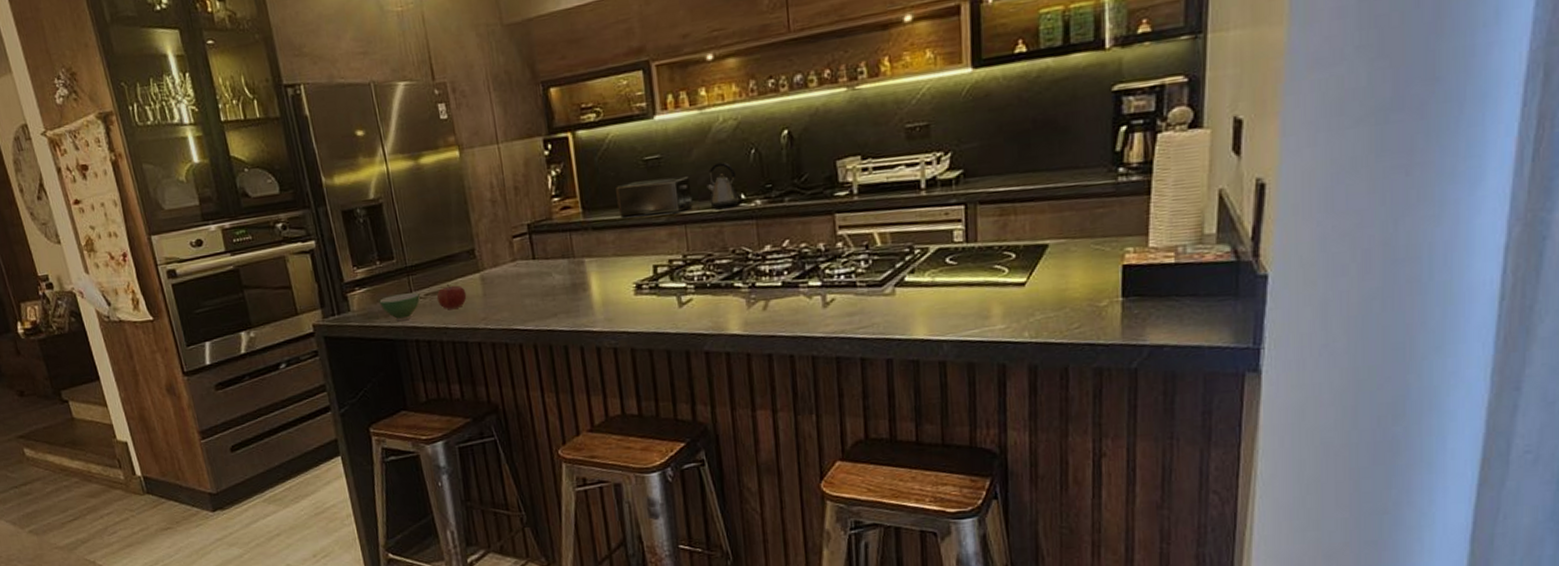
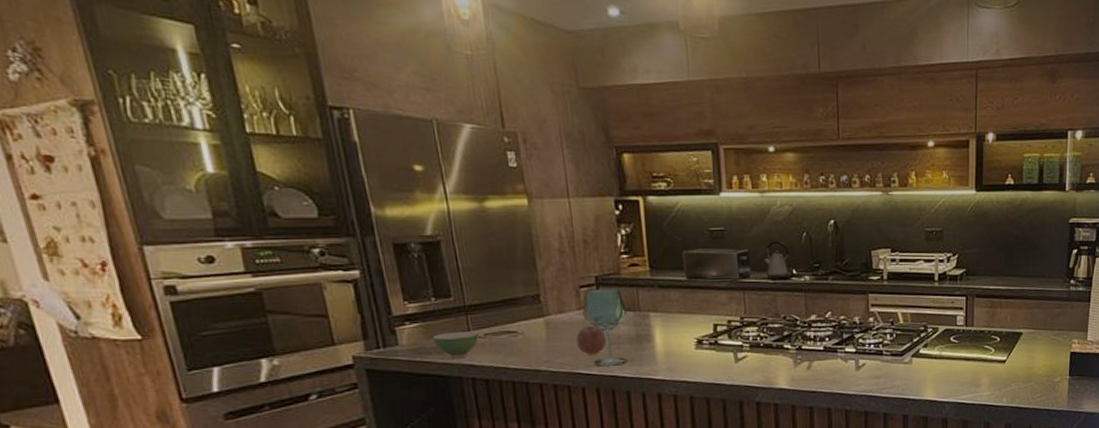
fruit: present [436,284,467,309] -> none [496,326,530,350]
fruit: none [511,277,542,309] -> present [576,325,607,355]
wine glass: none [516,235,564,321] -> present [582,289,628,367]

